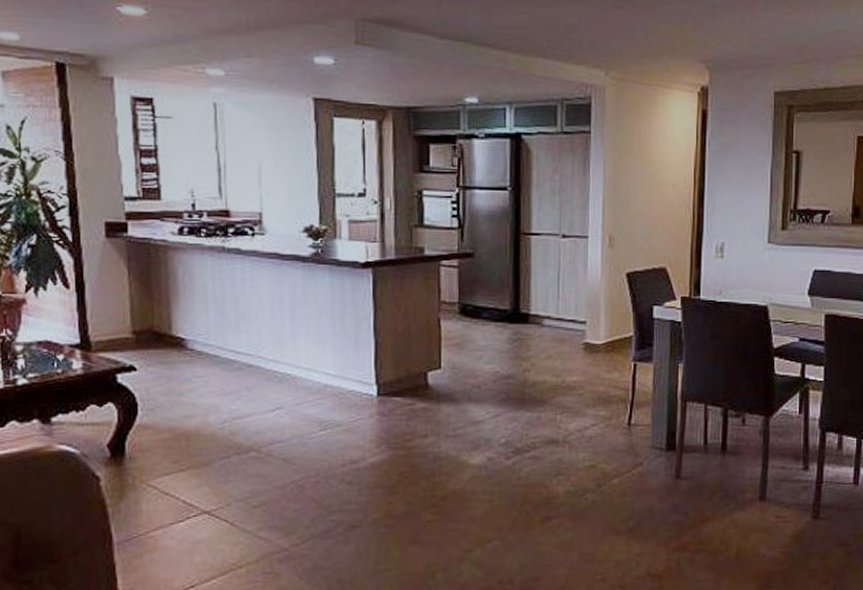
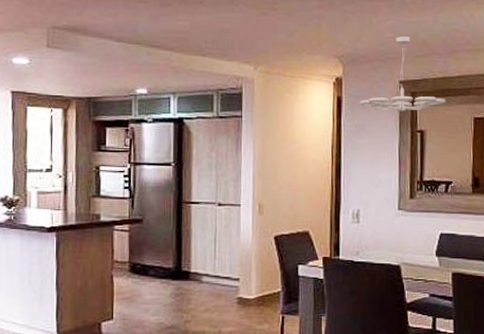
chandelier: none [727,38,827,128] -> present [359,36,447,111]

